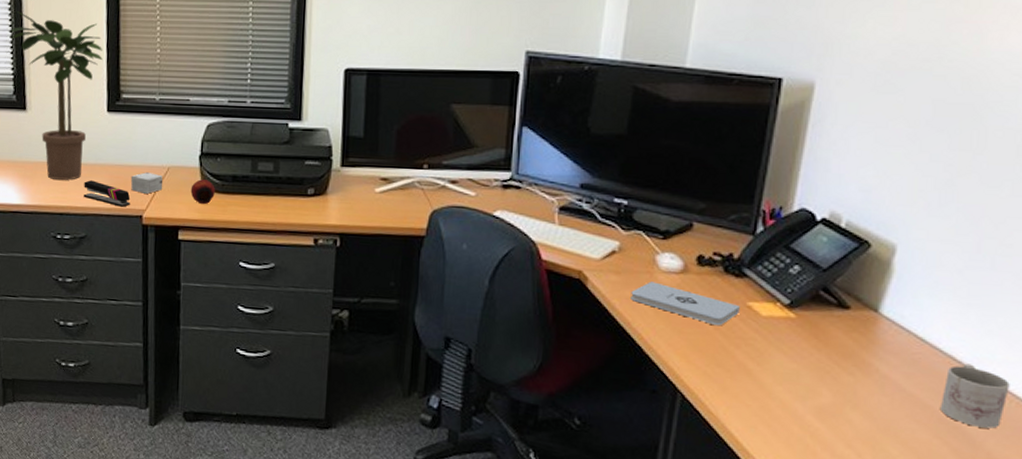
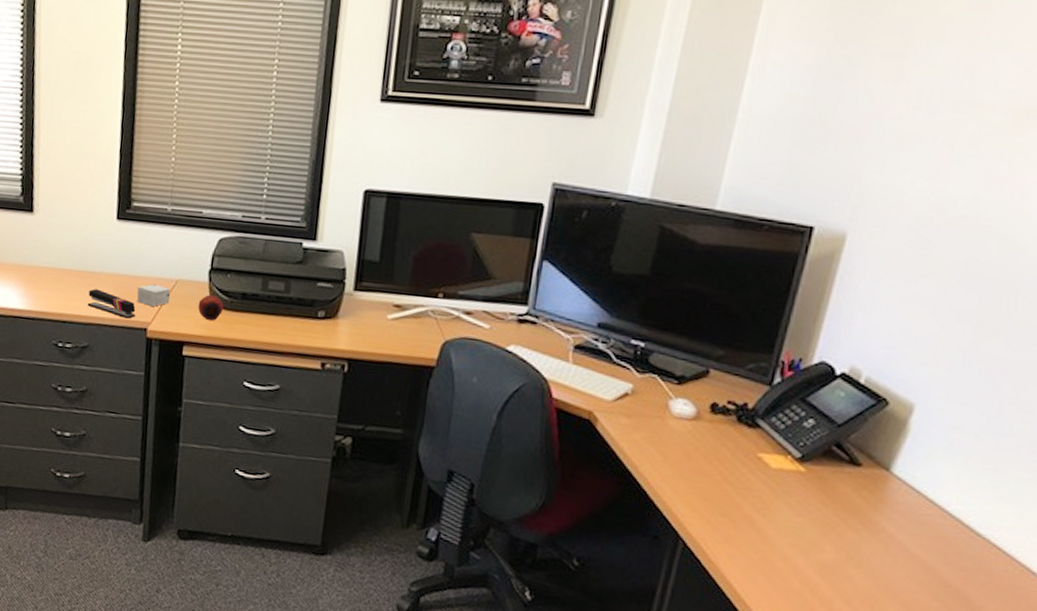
potted plant: present [11,11,103,180] -> none [21,109,116,288]
notepad: present [631,281,740,326] -> none [640,426,750,476]
mug: present [939,363,1010,429] -> none [942,528,1016,595]

